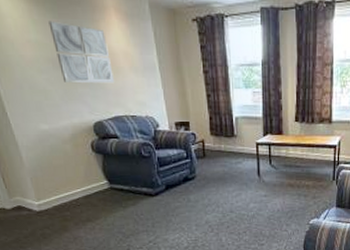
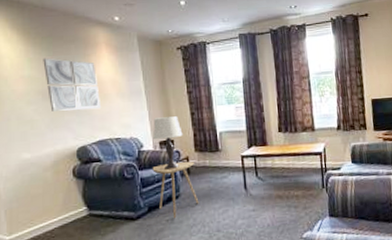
lamp: none [168,97,199,151] -> present [152,116,183,170]
side table: none [168,144,214,198] -> present [152,161,199,219]

